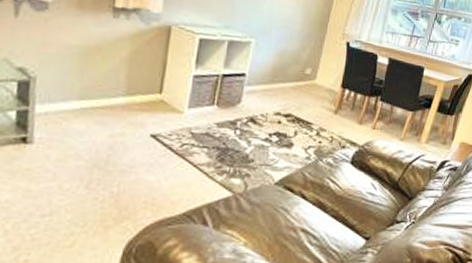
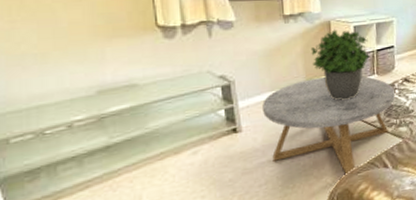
coffee table: none [63,94,236,224] -> present [261,76,396,174]
potted plant: none [139,36,215,130] -> present [310,28,371,101]

